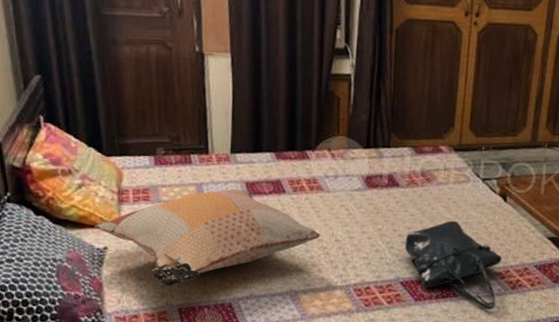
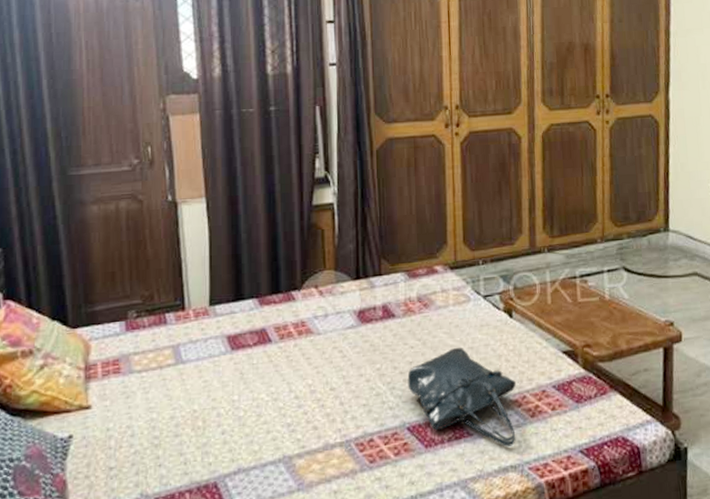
decorative pillow: present [95,189,320,287] -> none [58,345,313,473]

